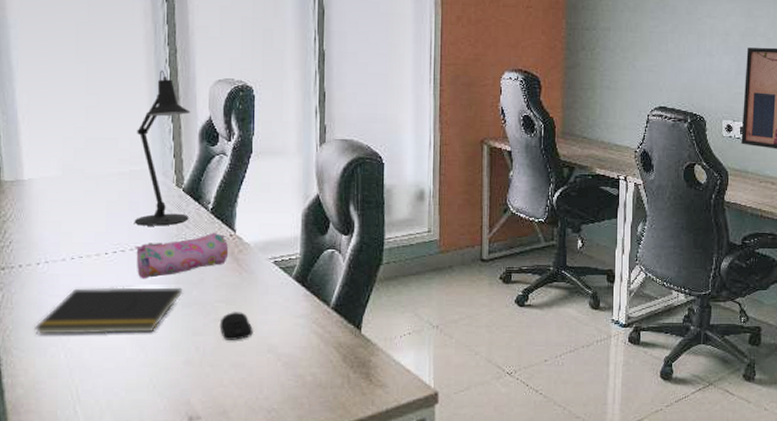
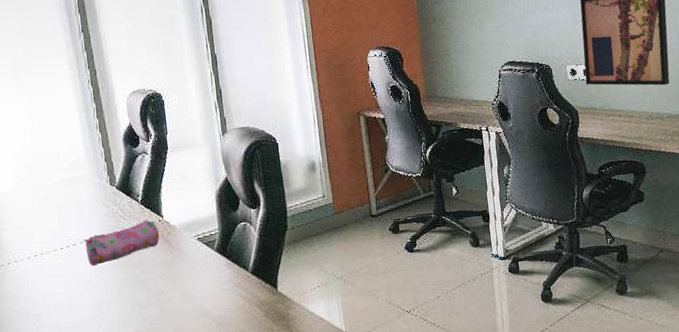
notepad: present [34,287,183,334] -> none [12,269,127,322]
desk lamp: present [134,70,191,226] -> none [73,89,124,222]
computer mouse: present [219,312,253,340] -> none [160,284,188,310]

